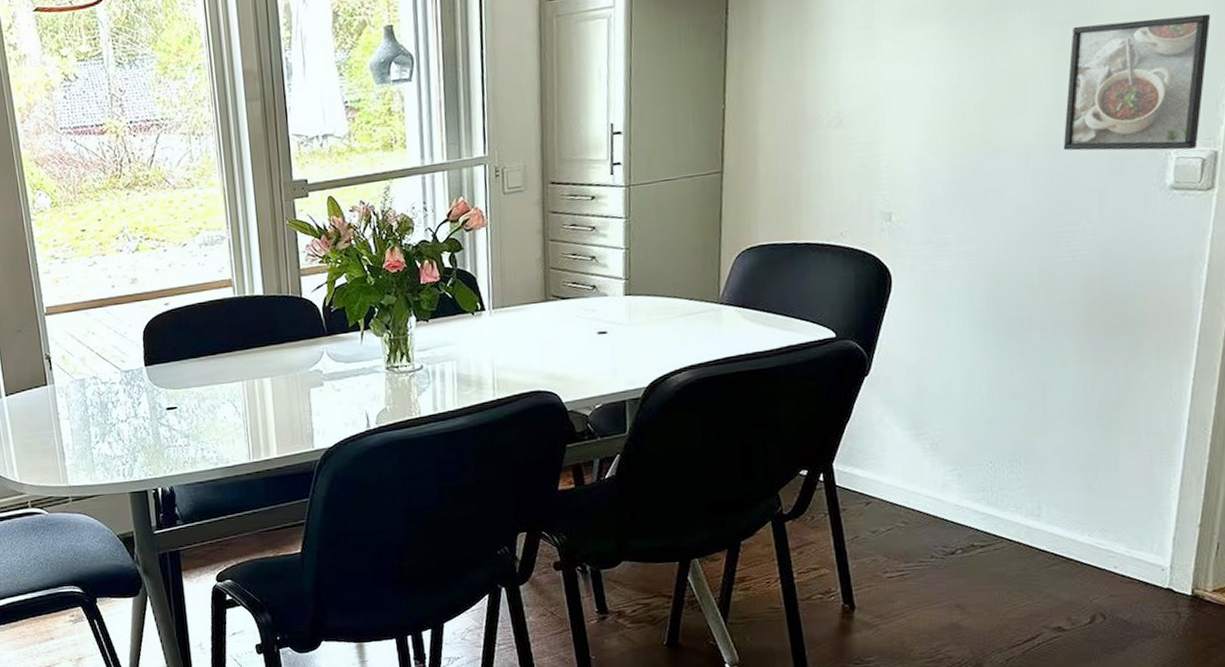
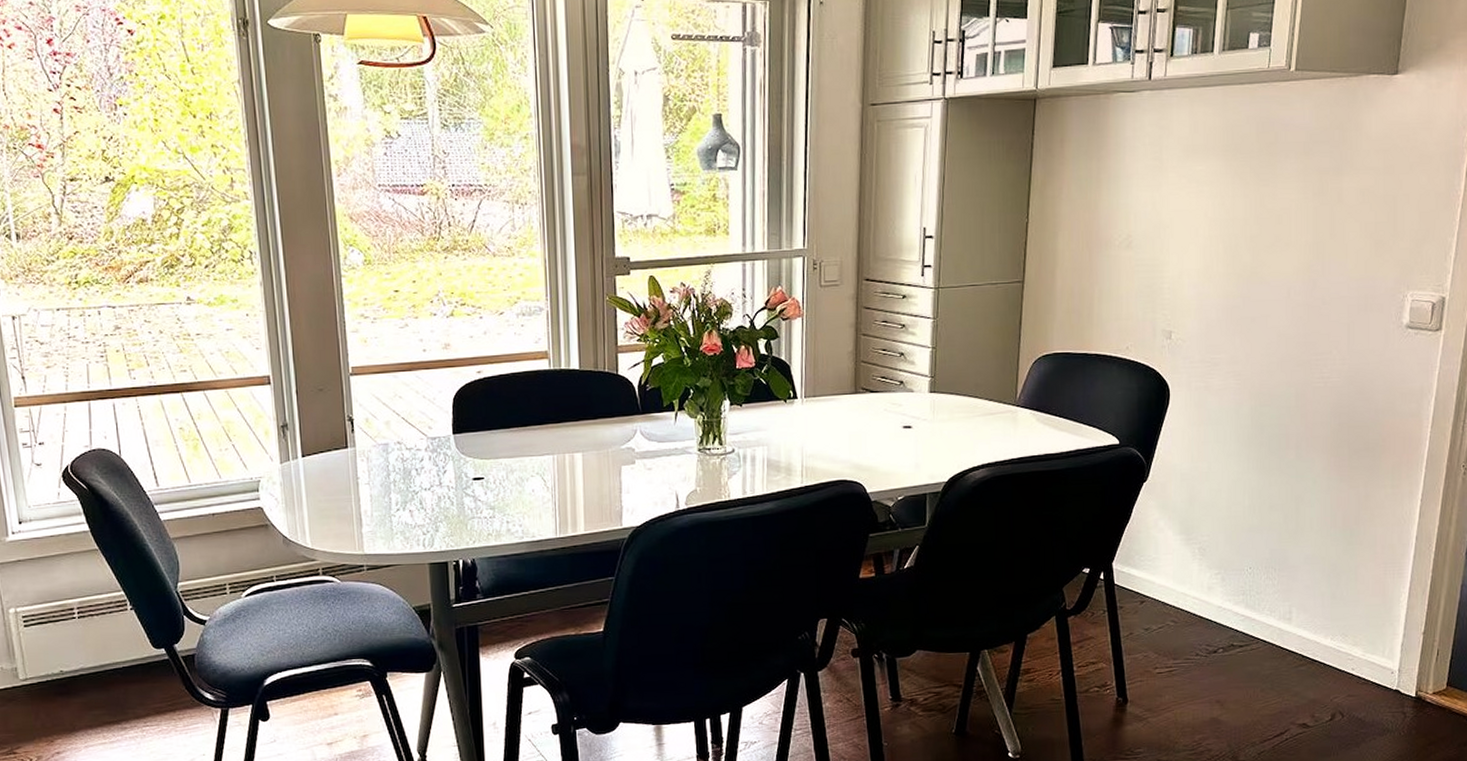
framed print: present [1063,13,1211,151] -> none [1319,175,1442,293]

